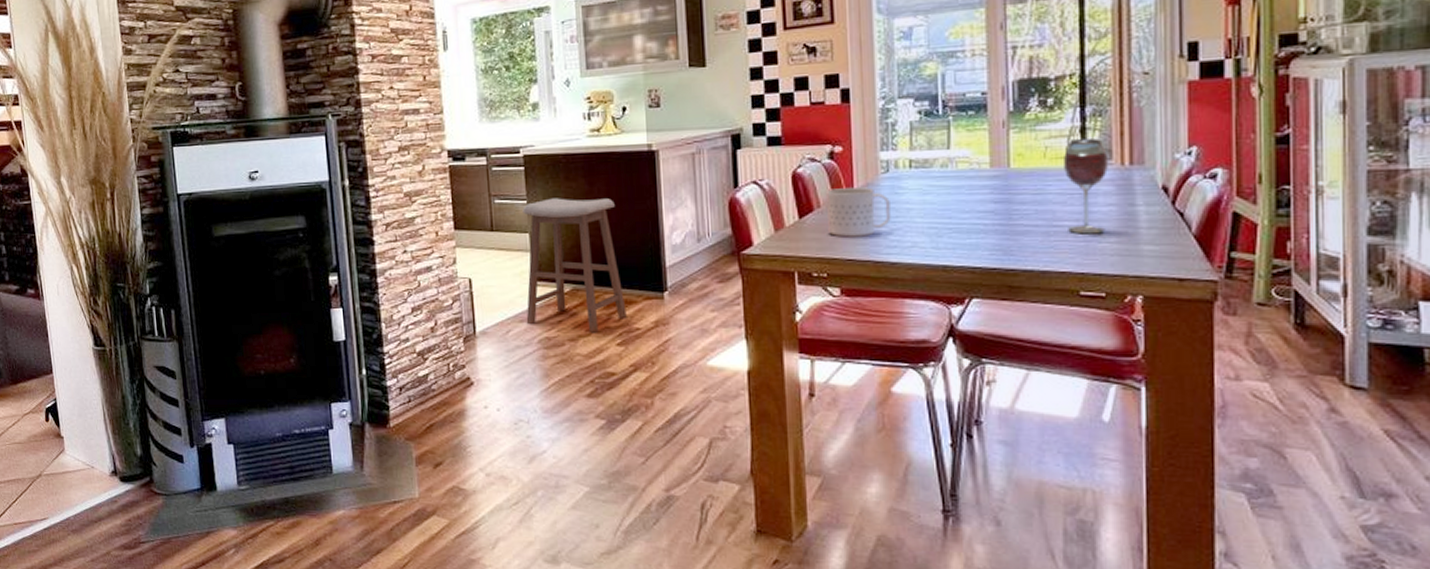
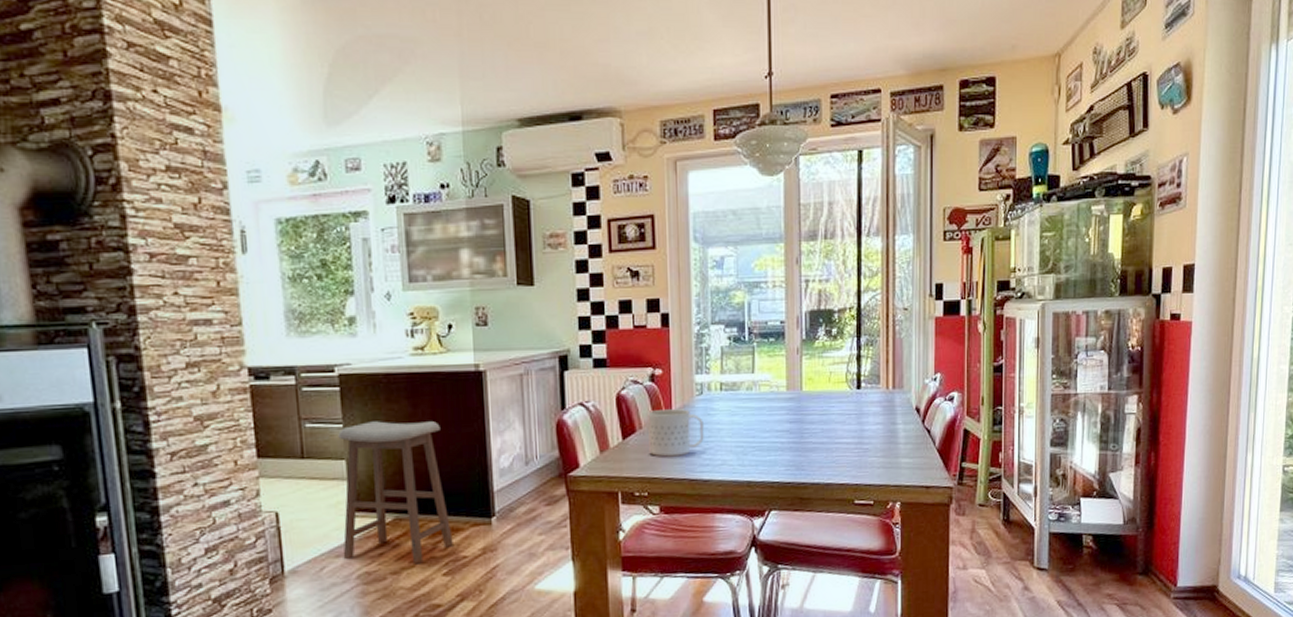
wineglass: present [1062,138,1108,234] -> none [843,365,876,450]

